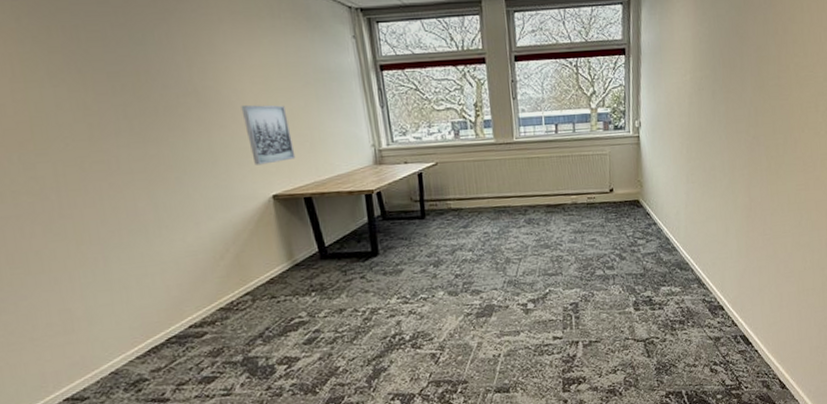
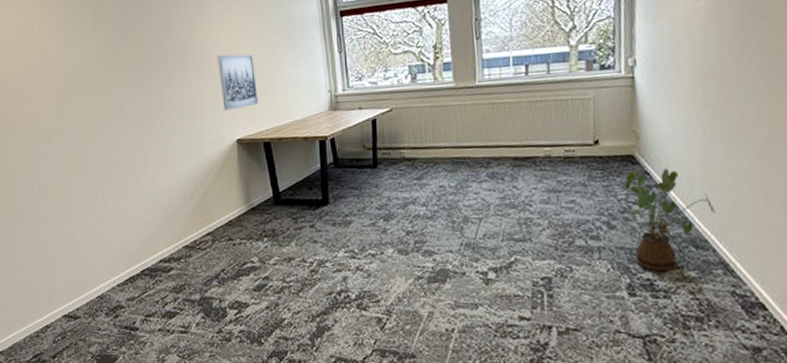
house plant: none [632,210,694,290] -> present [624,168,715,272]

